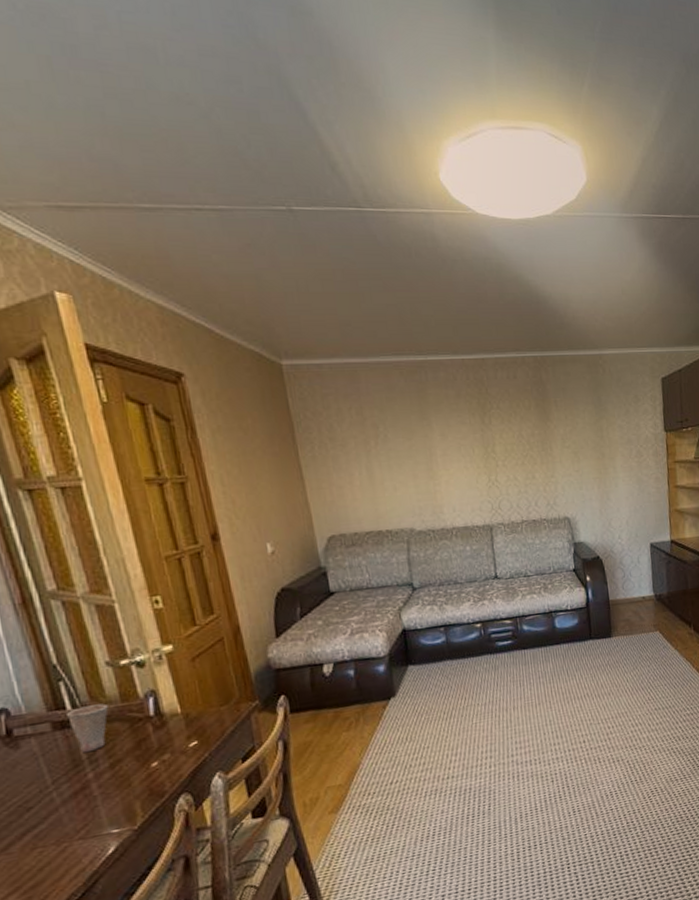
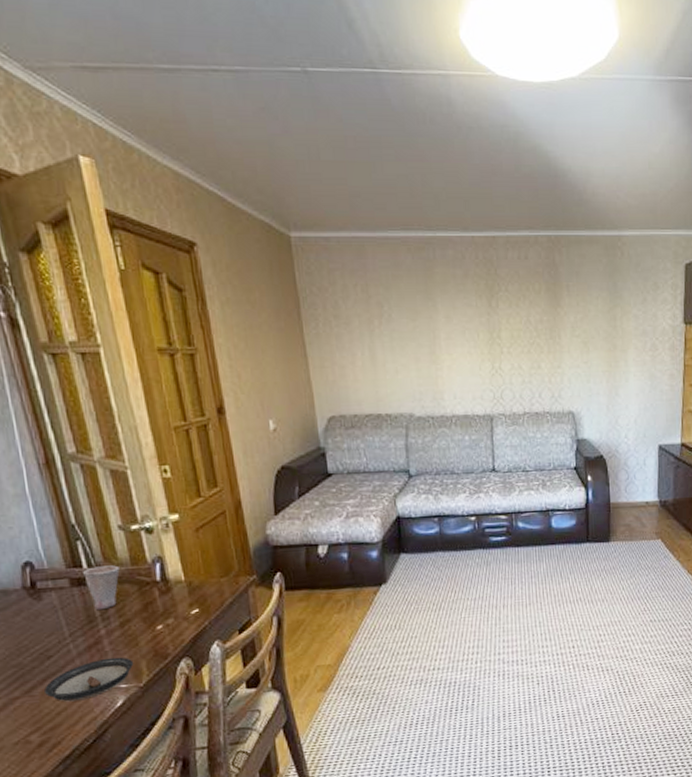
saucer: none [24,800,127,856] -> present [44,657,134,702]

